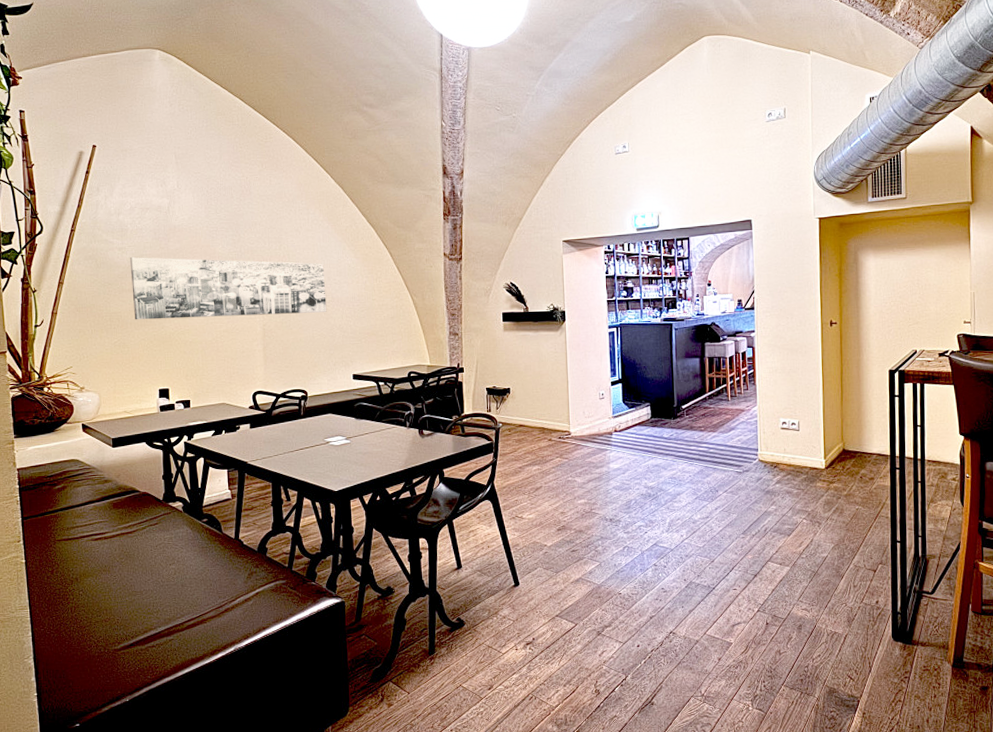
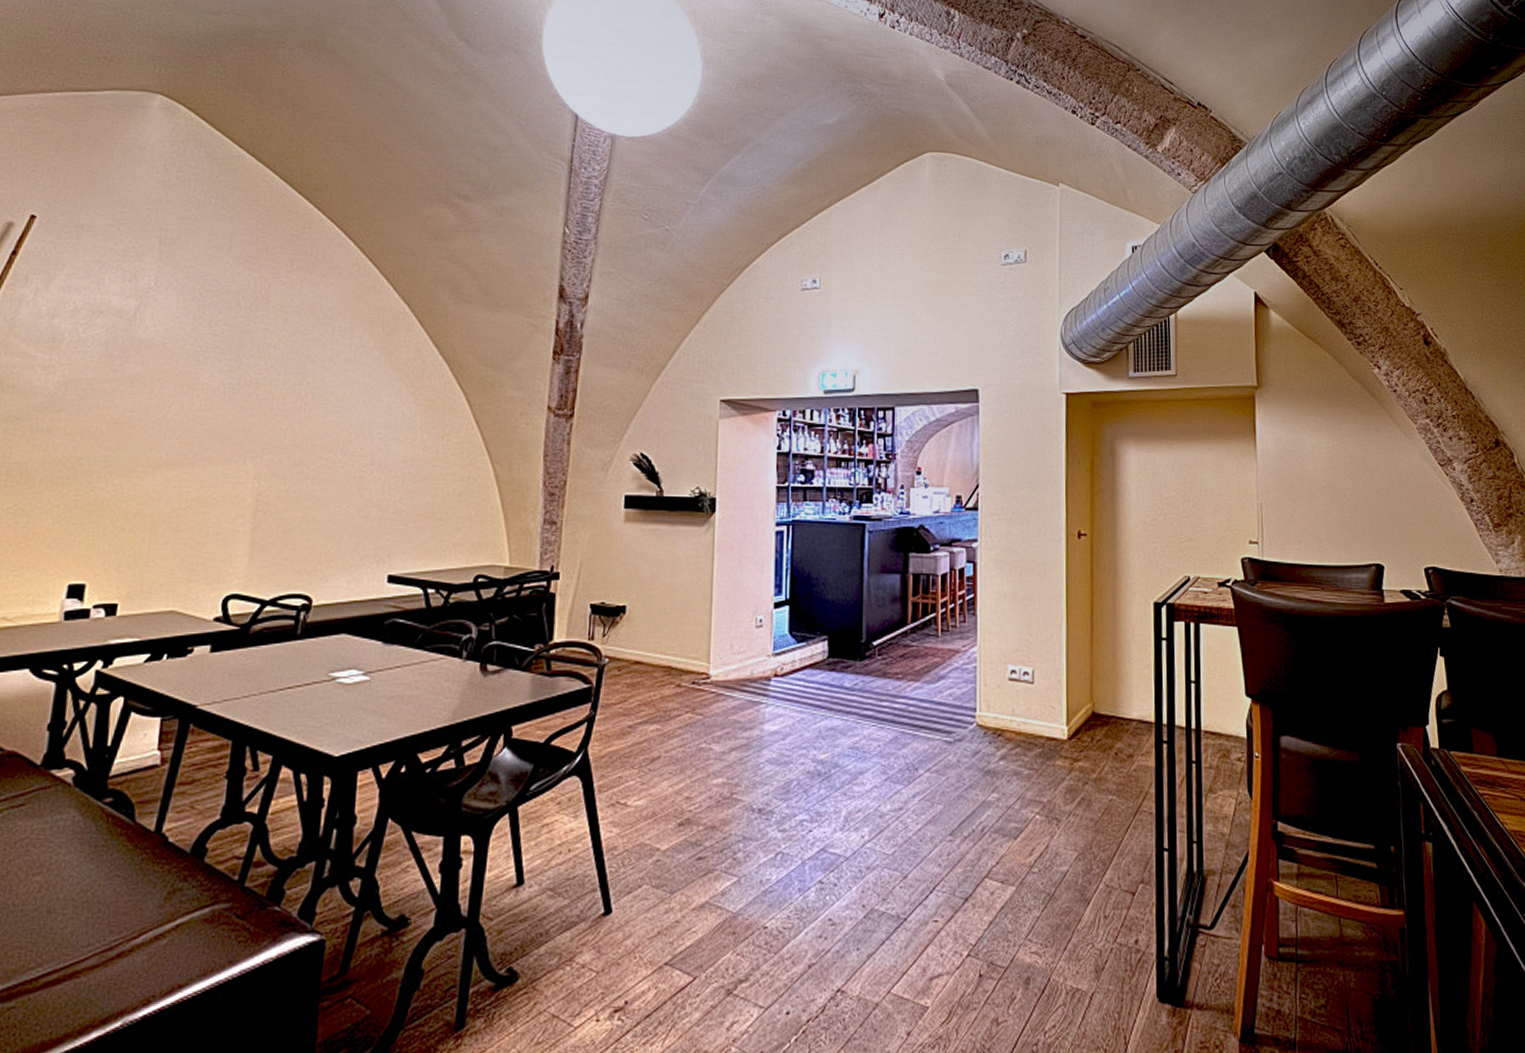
wall art: present [129,257,327,320] -> none [48,381,366,480]

